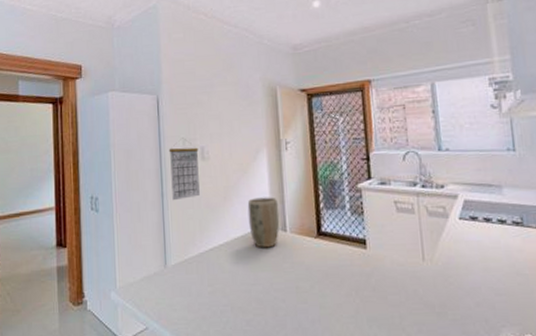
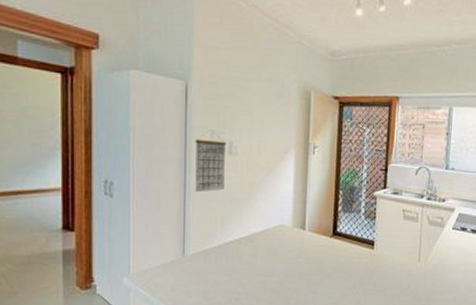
plant pot: present [247,197,280,248] -> none [270,196,301,244]

